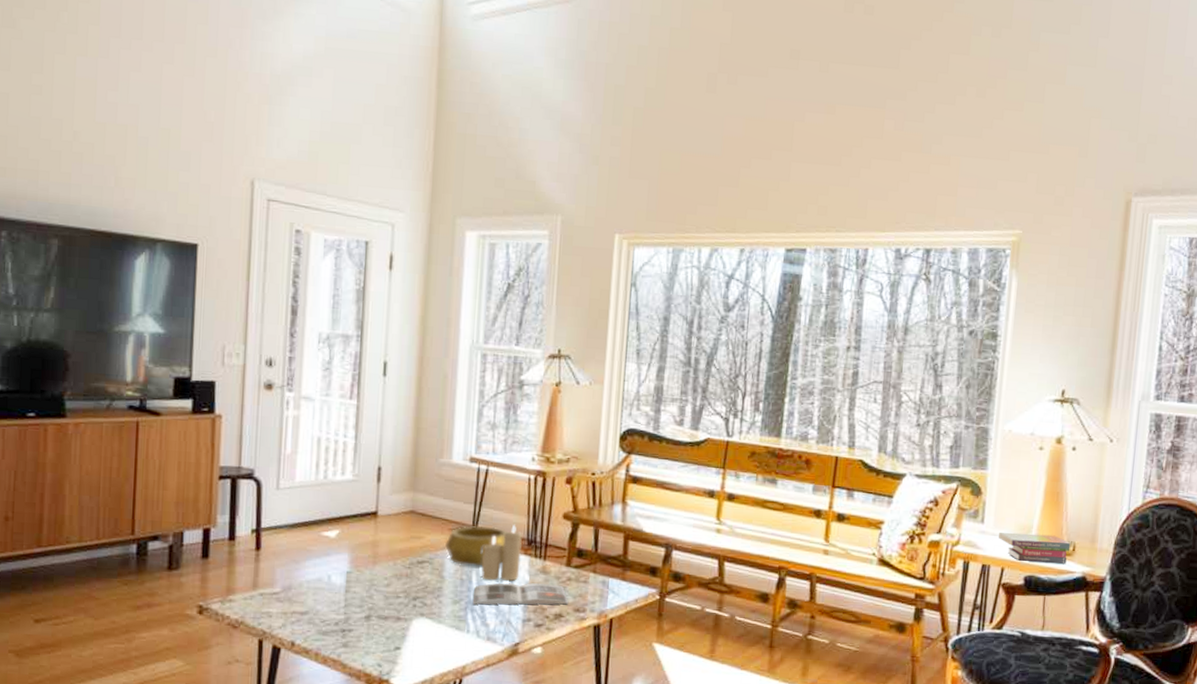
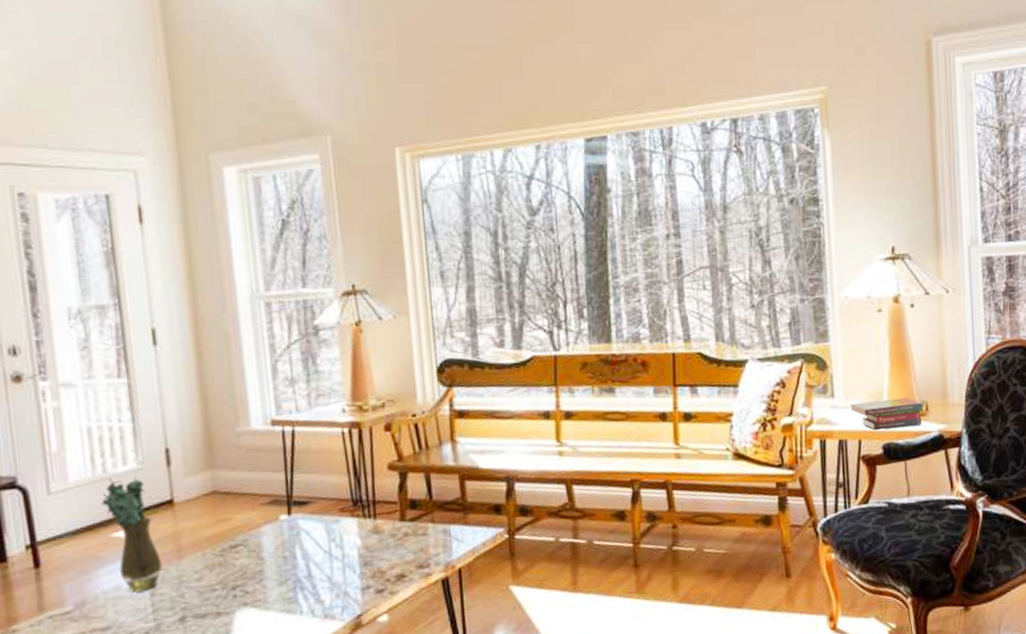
vase: none [318,484,359,587] -> present [101,475,162,592]
decorative bowl: present [444,525,507,566] -> none [257,492,328,542]
magazine: present [473,582,569,605] -> none [300,543,410,582]
candle: present [481,524,522,581] -> none [303,485,350,553]

